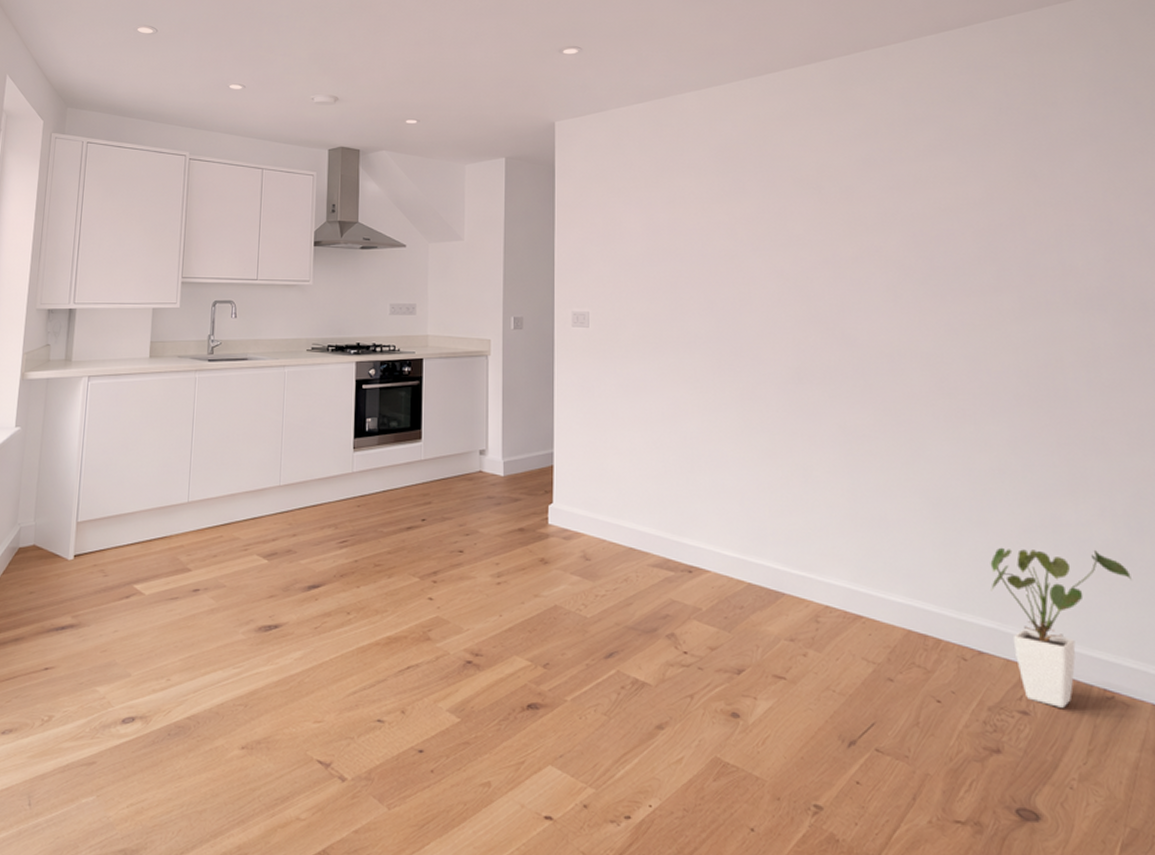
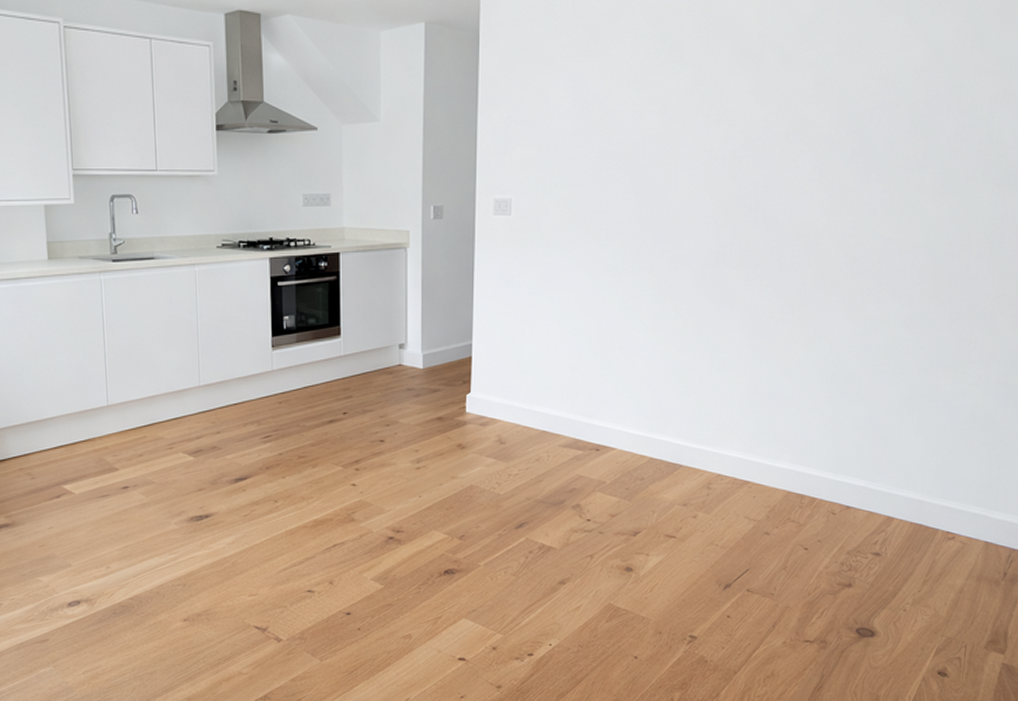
house plant: present [990,547,1131,708] -> none [866,415,991,548]

